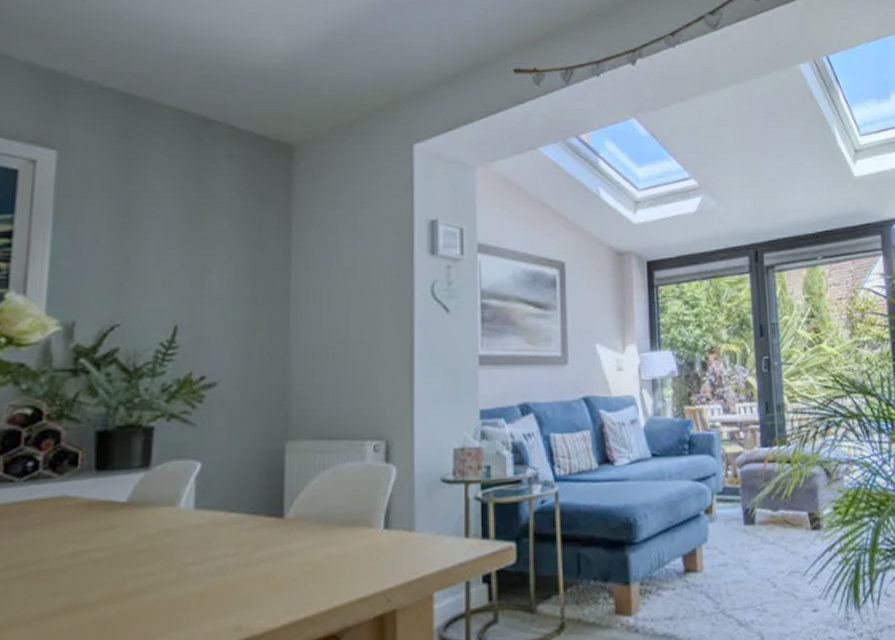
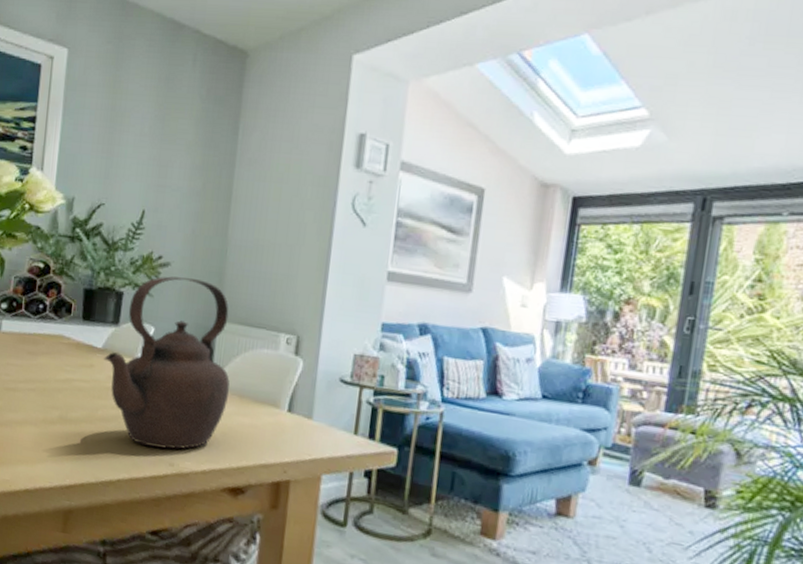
teapot: none [131,395,308,613] -> present [104,276,230,450]

